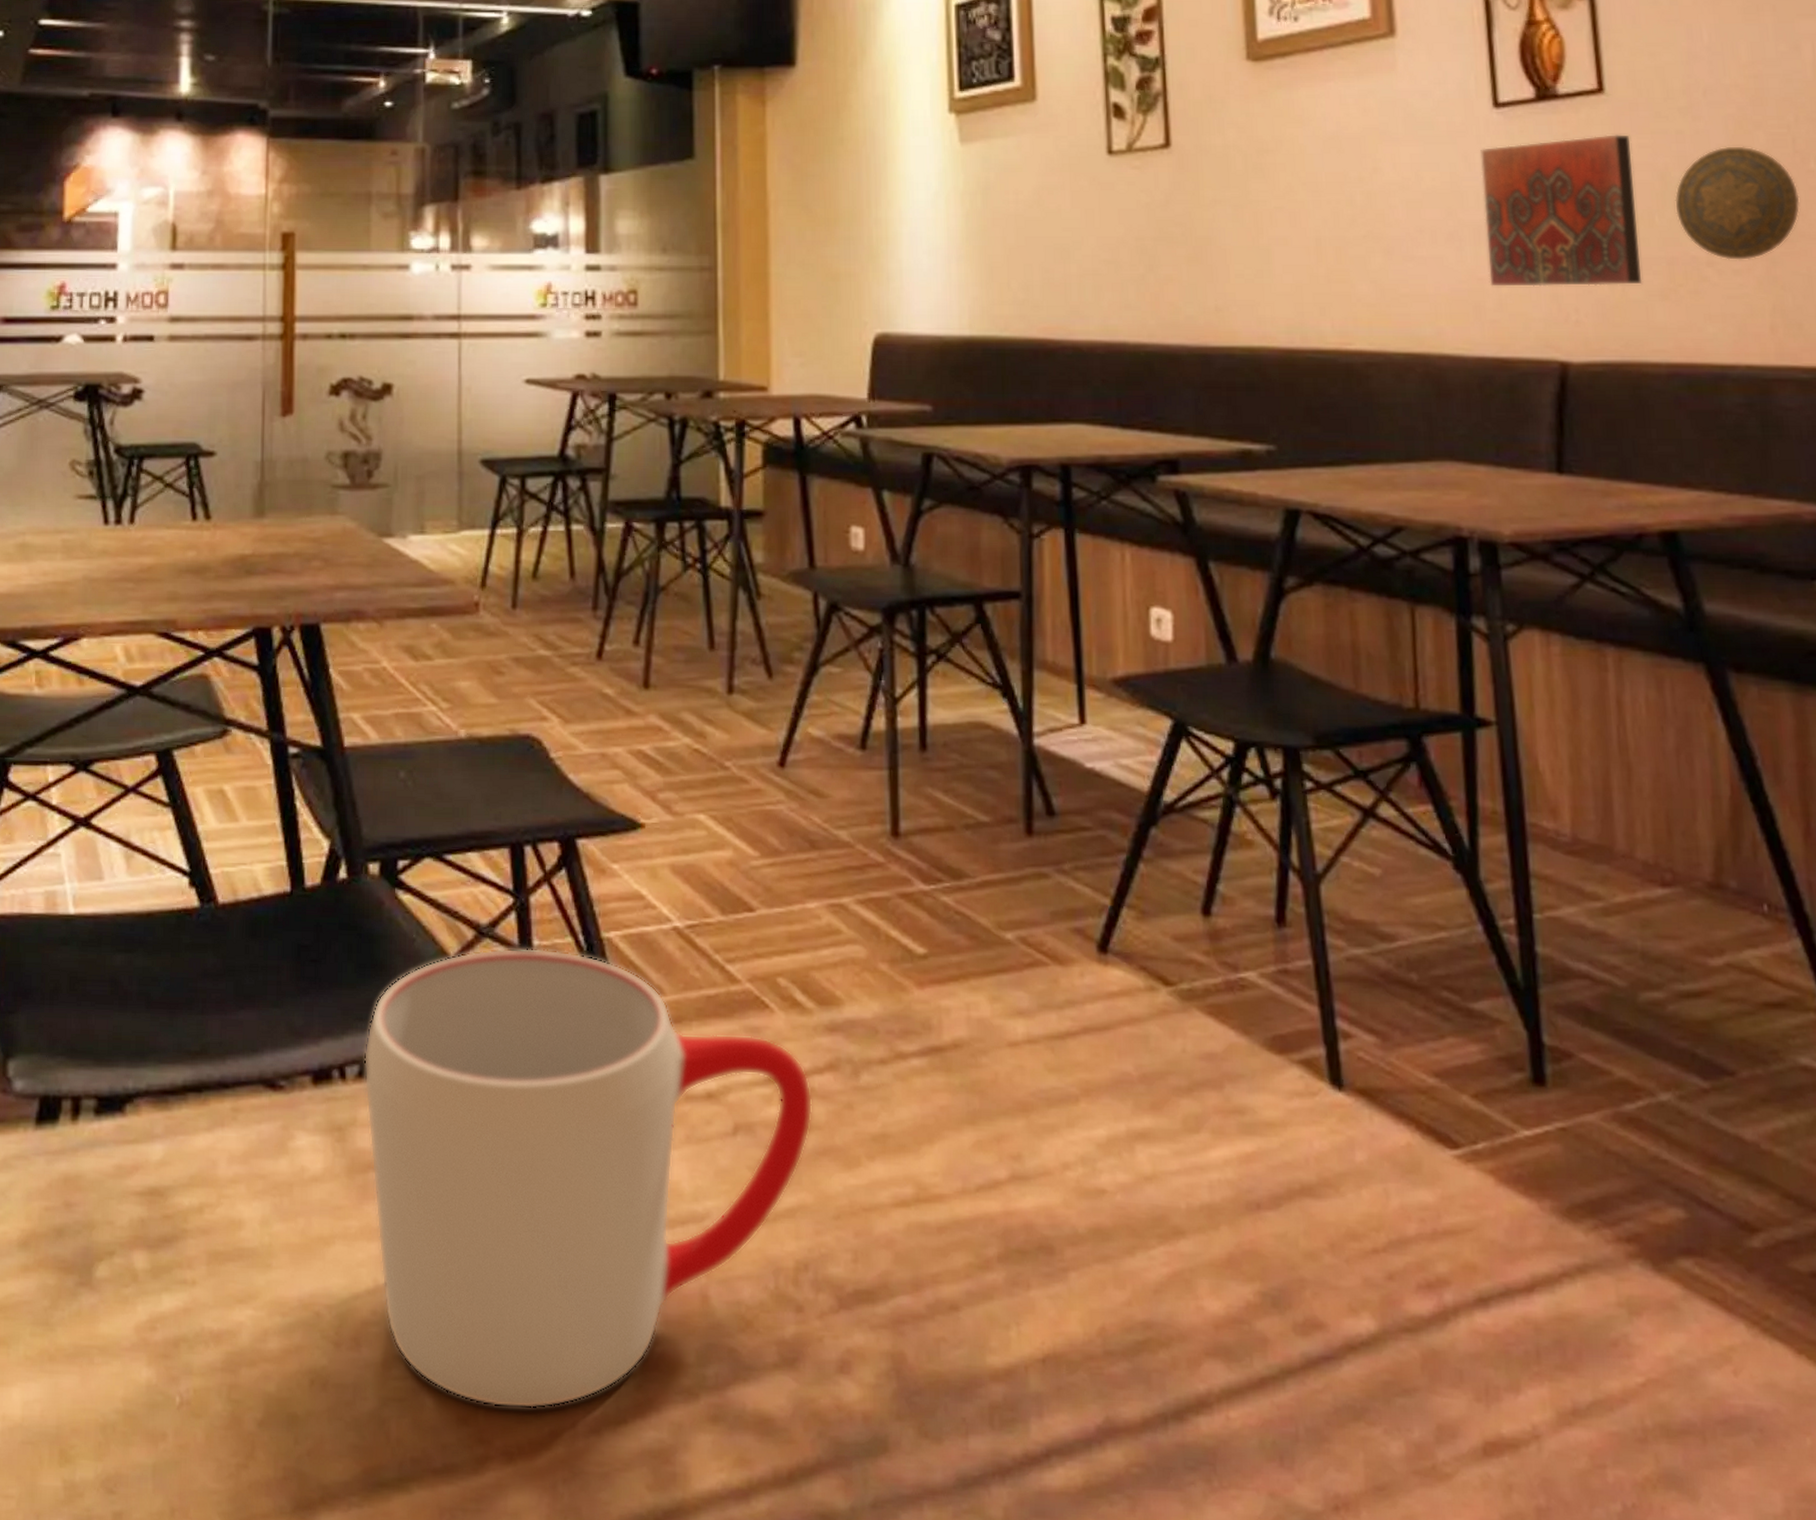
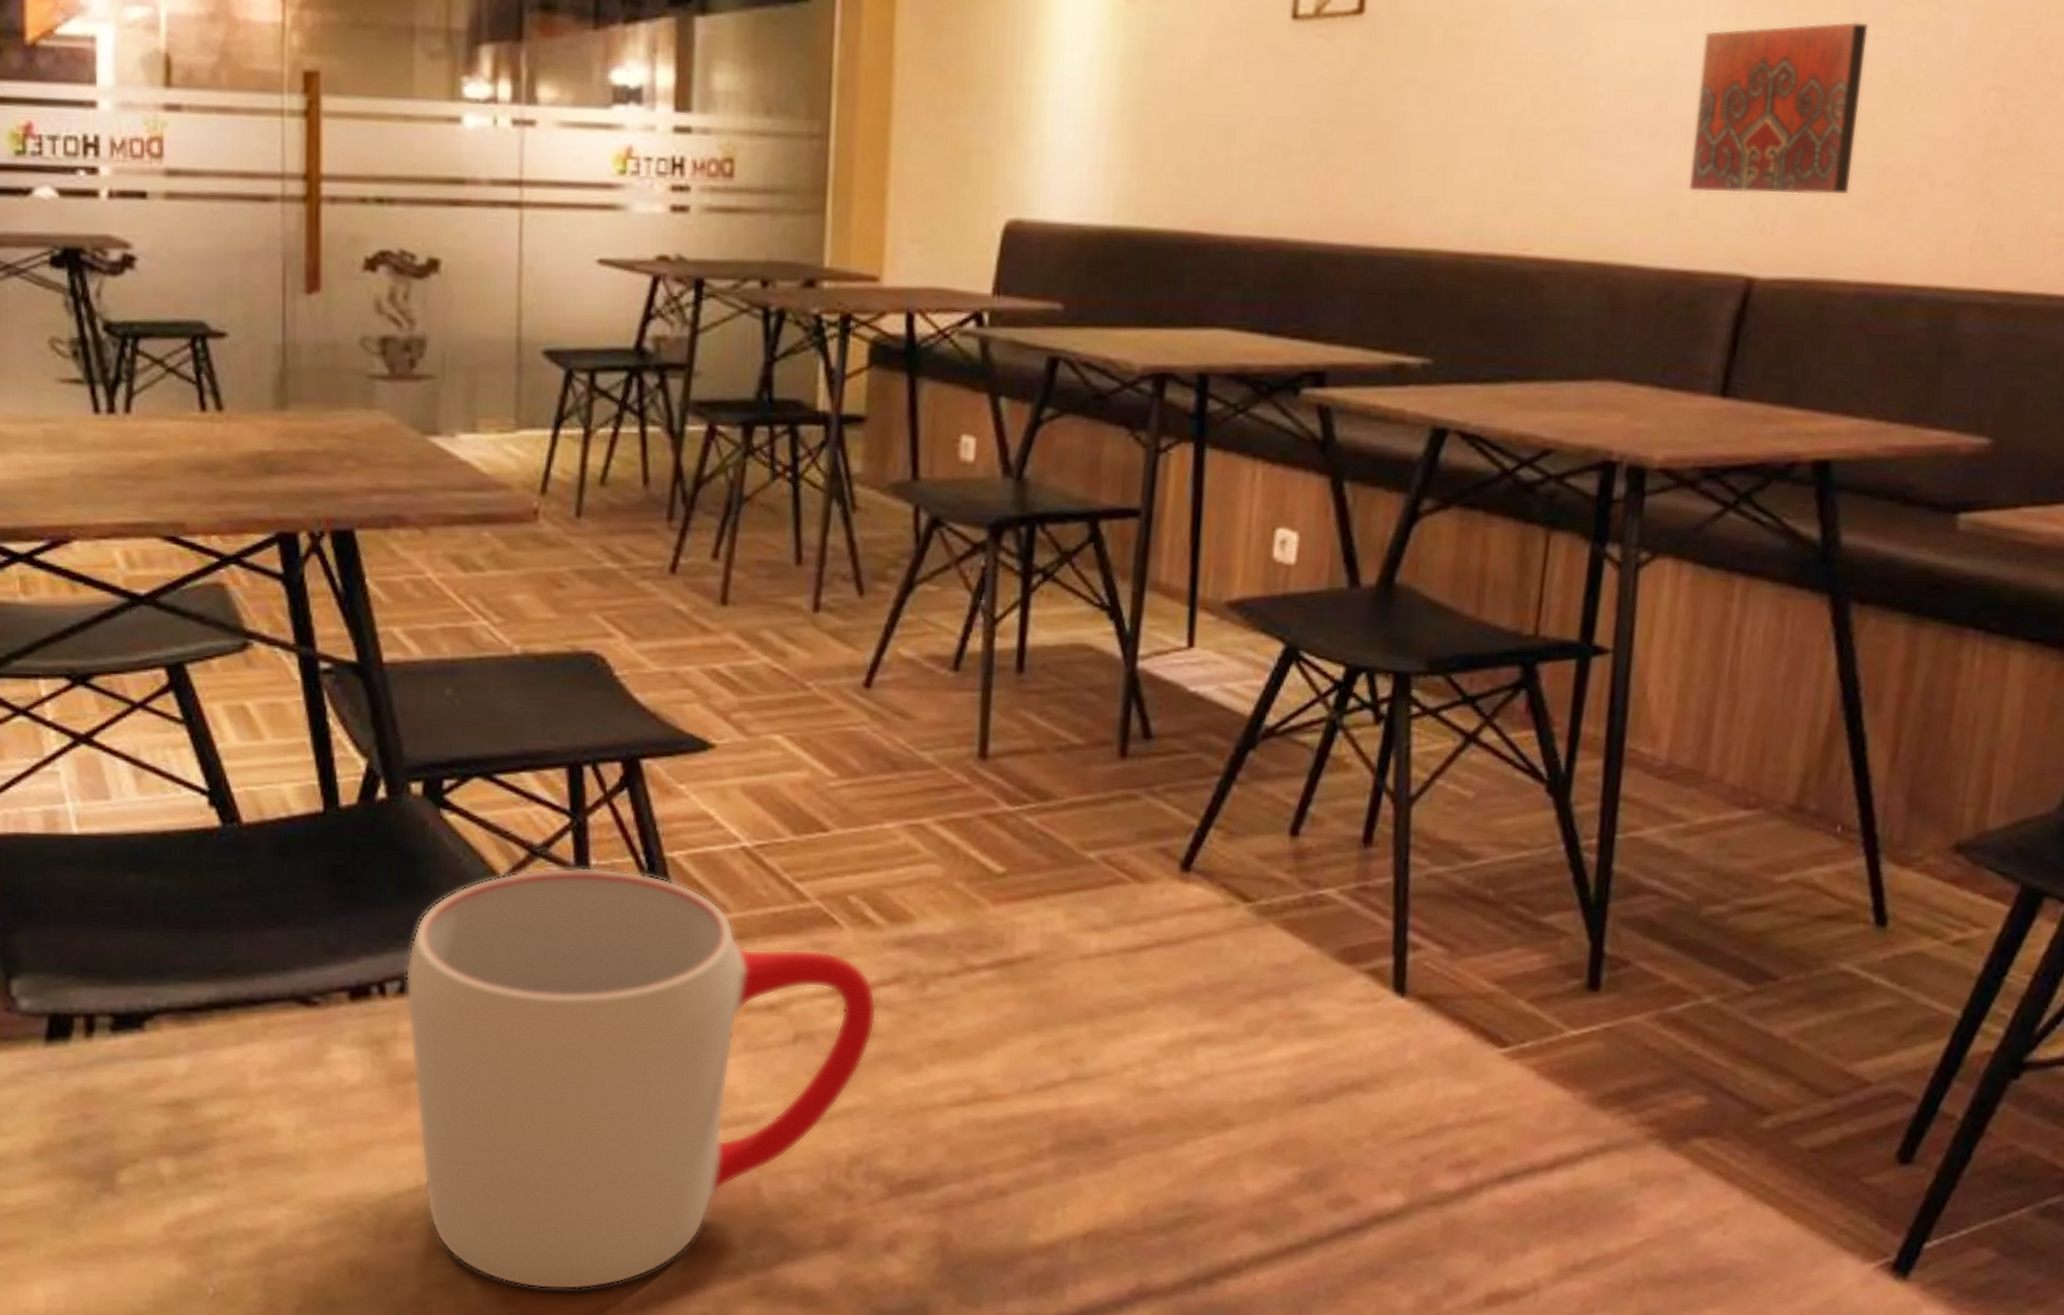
decorative plate: present [1675,146,1800,260] -> none [1899,41,2032,172]

